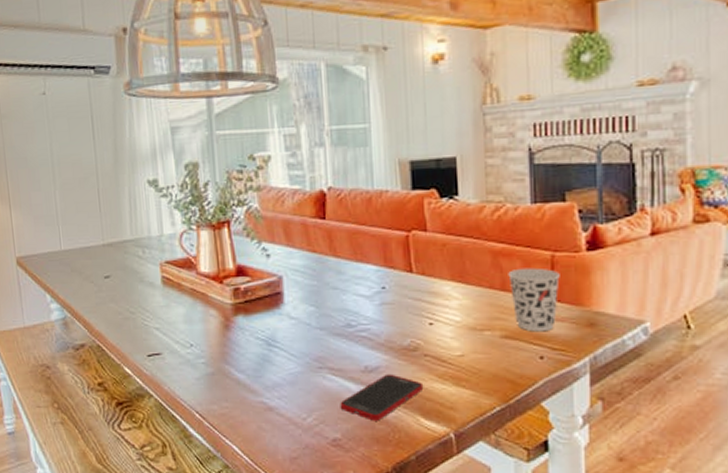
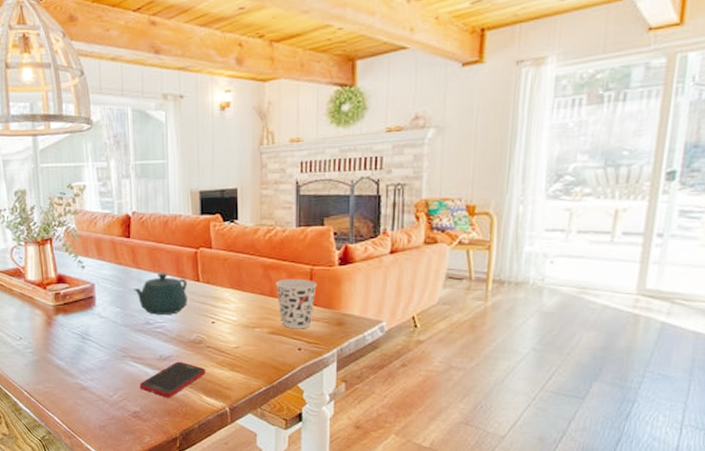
teapot: none [331,262,398,315] -> present [134,273,188,315]

